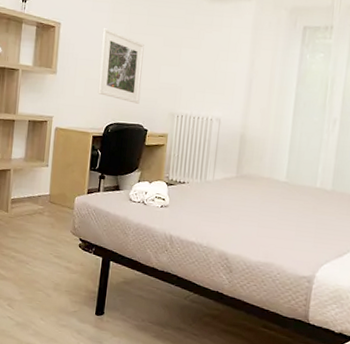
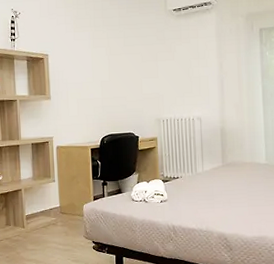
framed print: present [98,28,144,104] -> none [86,53,128,115]

